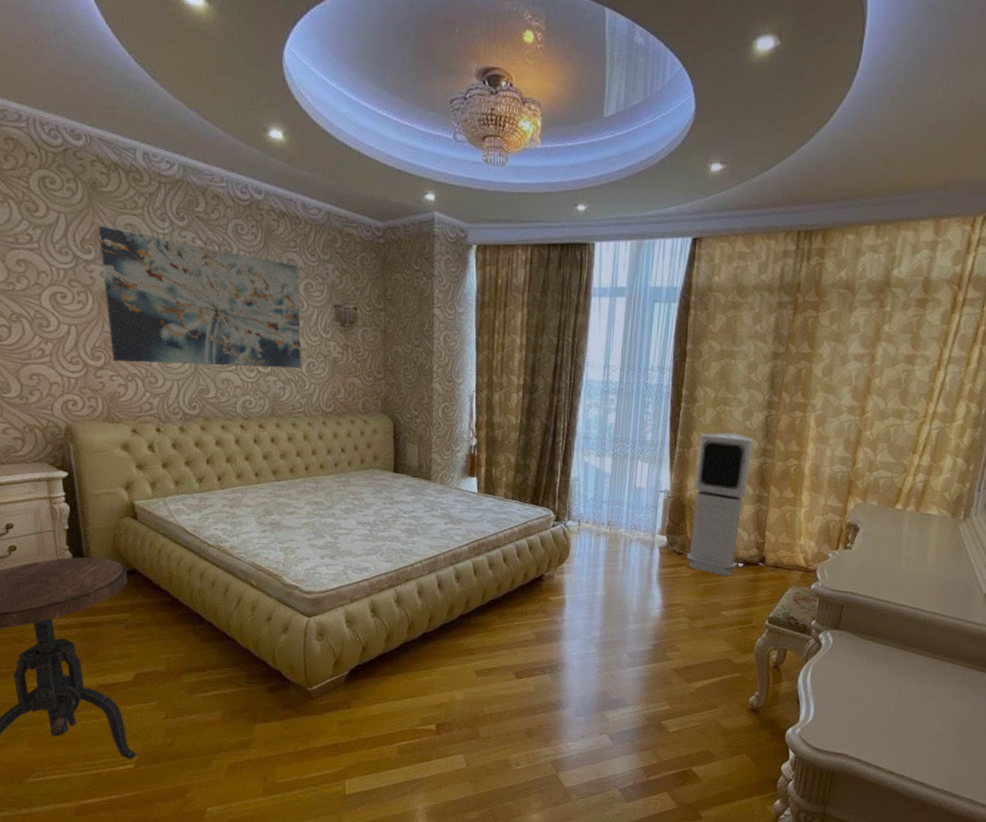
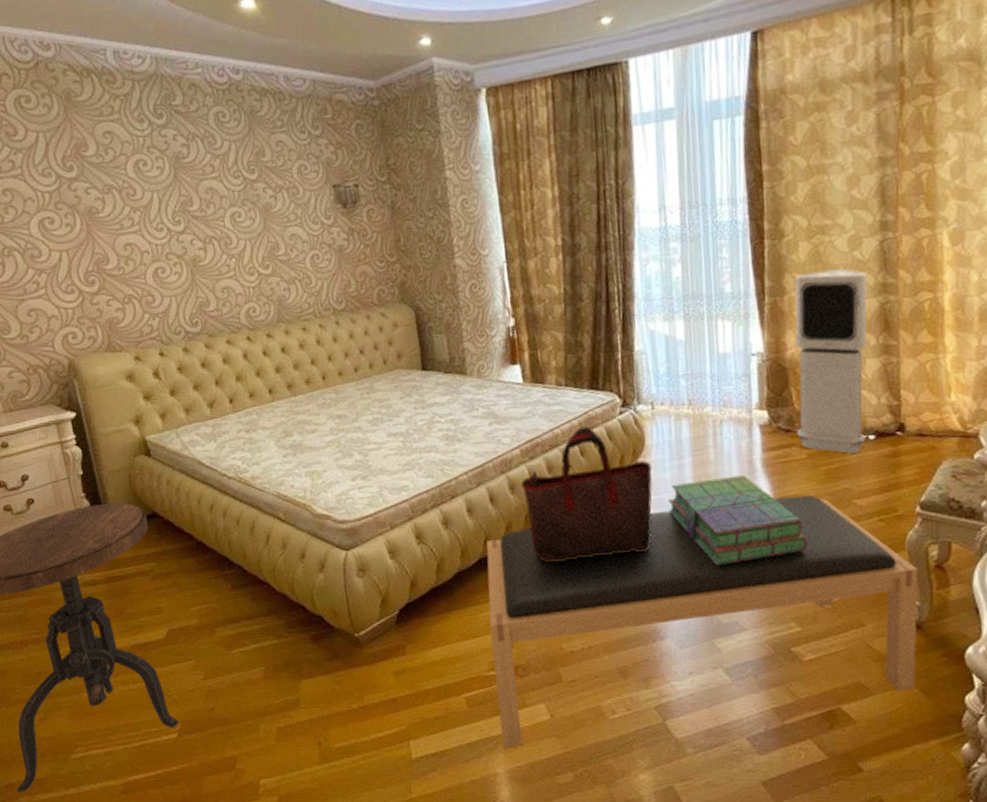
wall art: present [98,226,301,369] -> none [77,138,305,285]
bench: none [424,604,761,790] -> present [486,495,919,749]
handbag: none [466,533,573,641] -> present [521,426,652,562]
stack of books: none [582,584,684,654] -> present [668,475,808,566]

